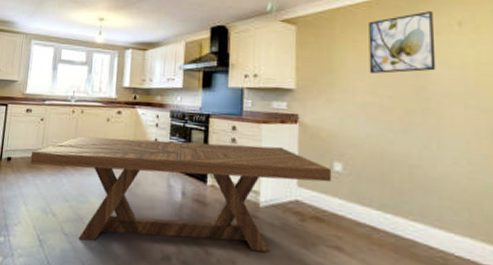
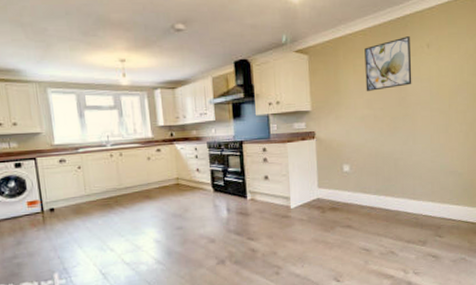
dining table: present [30,136,332,252] -> none [75,159,343,265]

